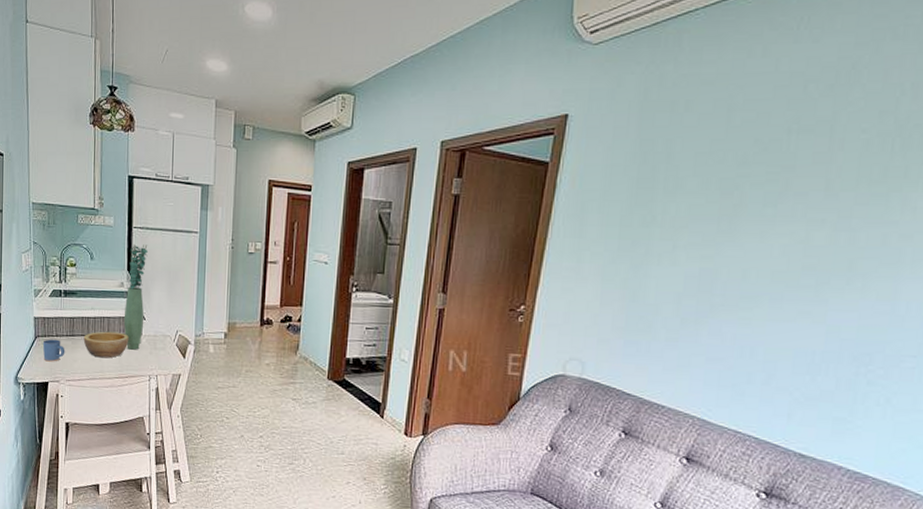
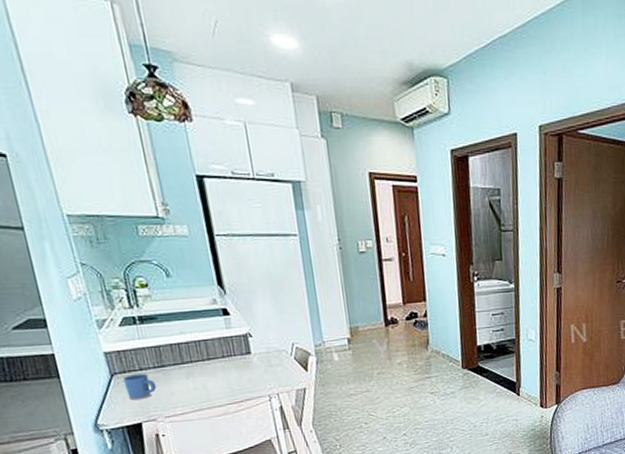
bowl: present [83,331,129,358] -> none [177,354,237,386]
vase: present [123,244,148,350] -> none [217,254,252,372]

